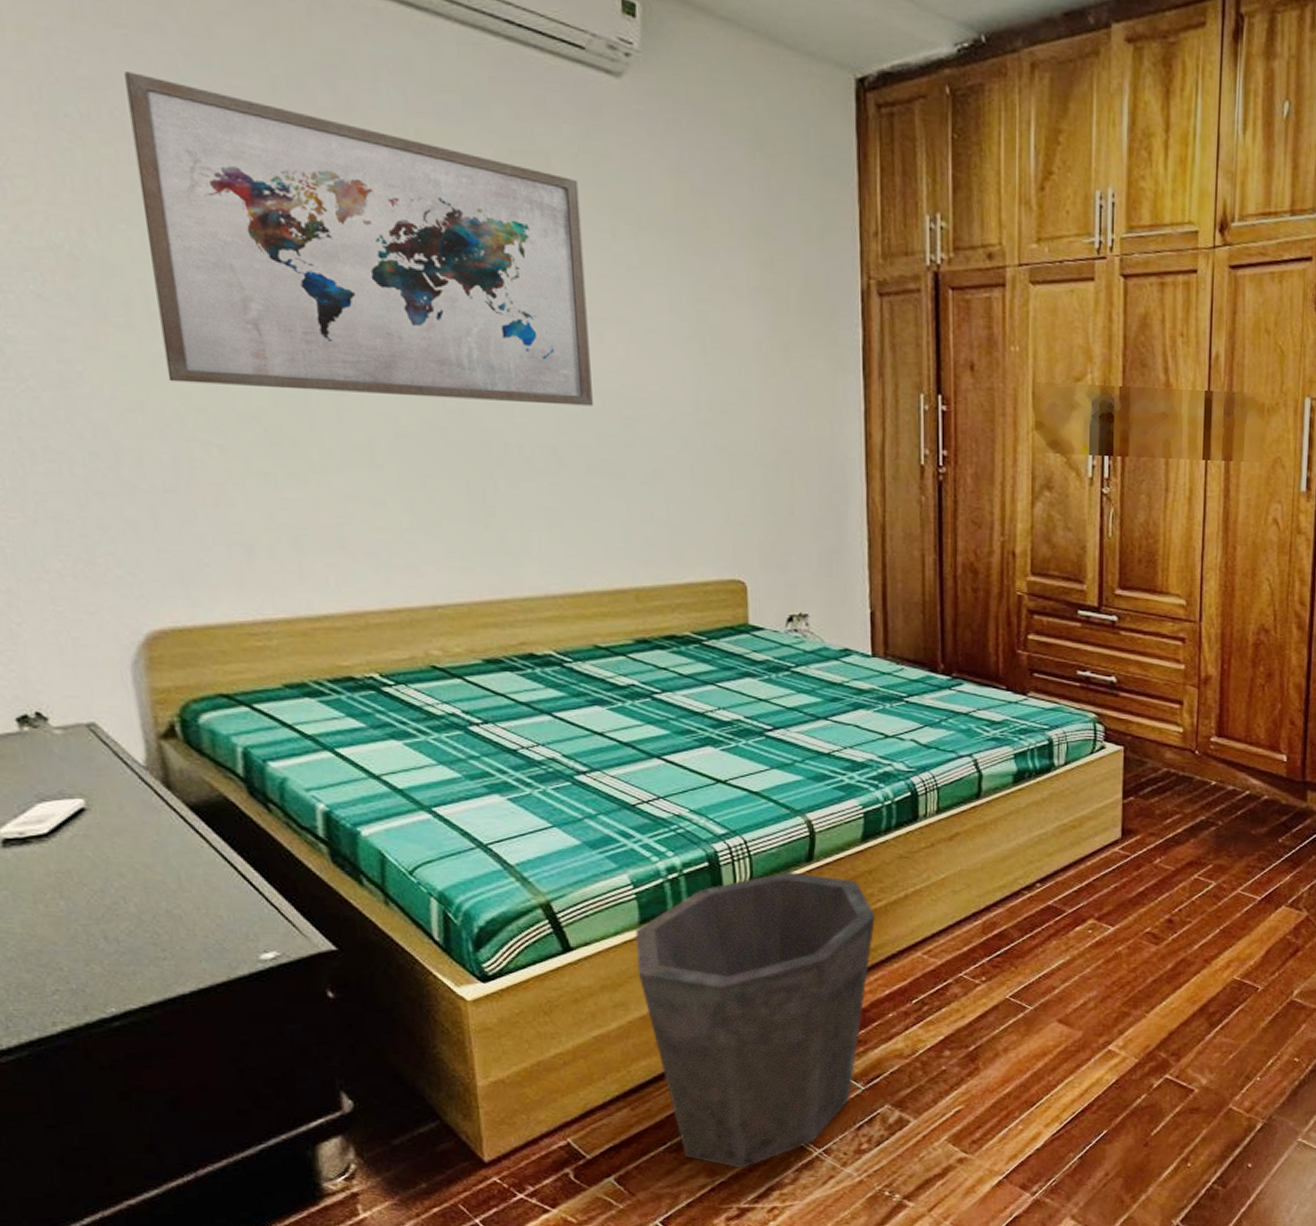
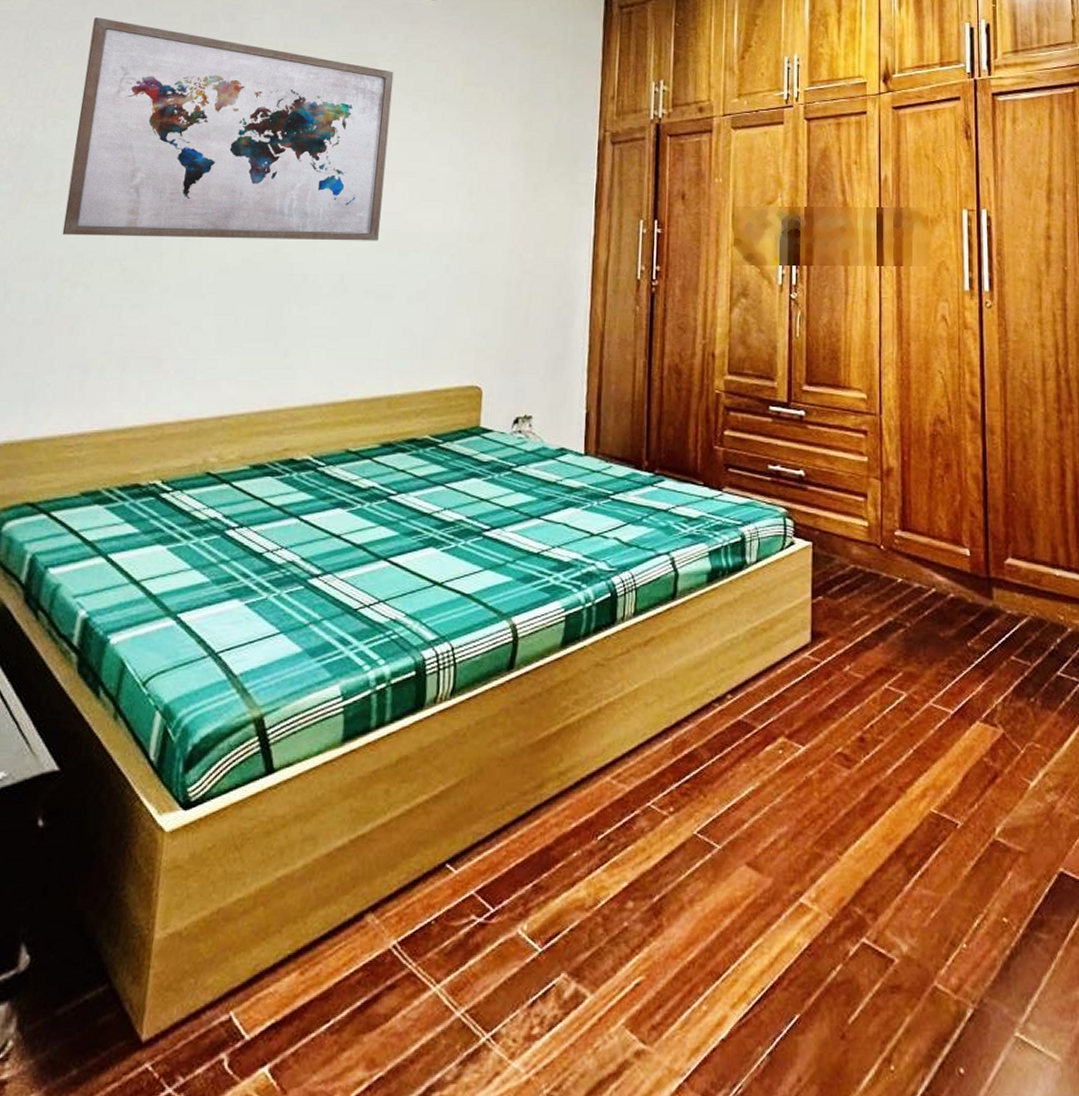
waste bin: present [635,871,875,1169] -> none [332,680,568,1059]

